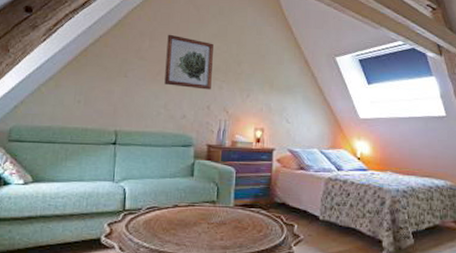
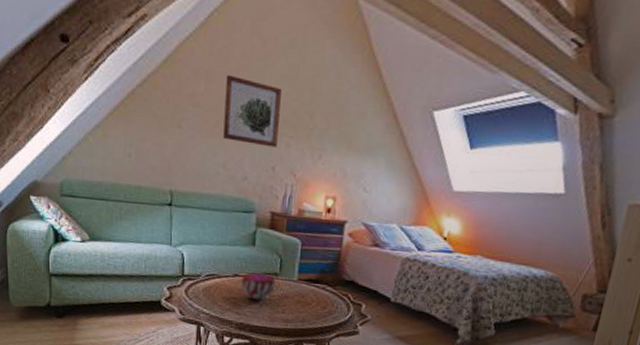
decorative bowl: none [180,201,214,229] -> present [240,272,276,300]

